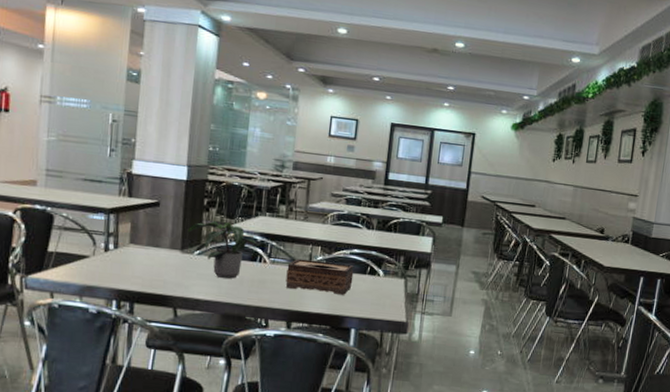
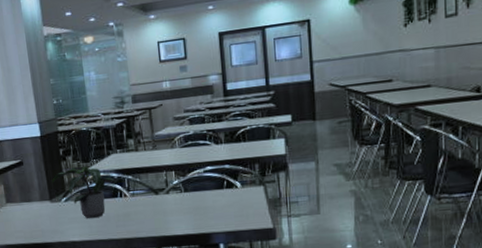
tissue box: present [285,258,354,295] -> none [146,183,212,216]

